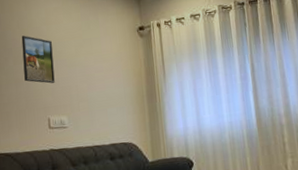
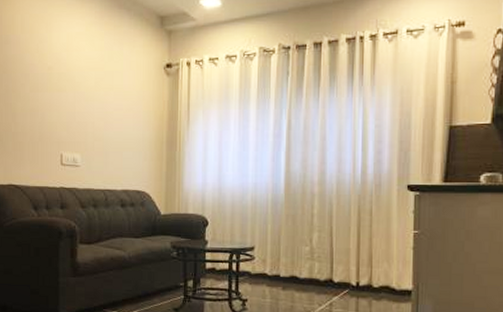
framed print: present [21,35,55,84] -> none [40,60,71,117]

